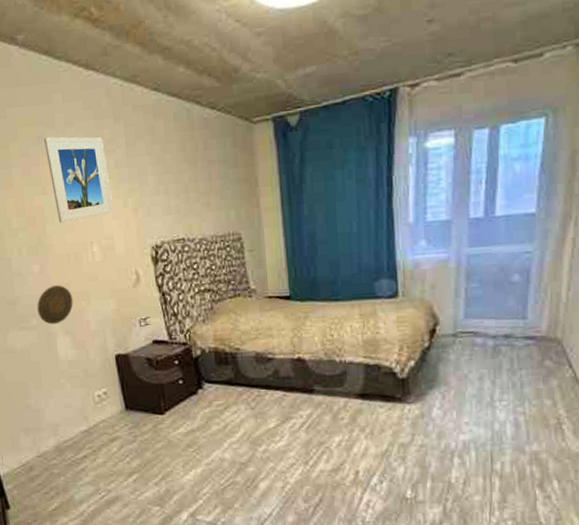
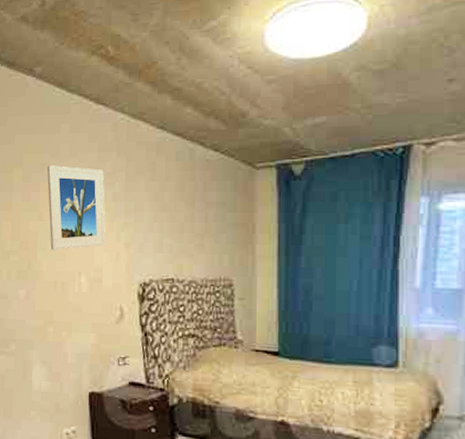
decorative plate: present [37,285,73,325] -> none [18,313,54,353]

